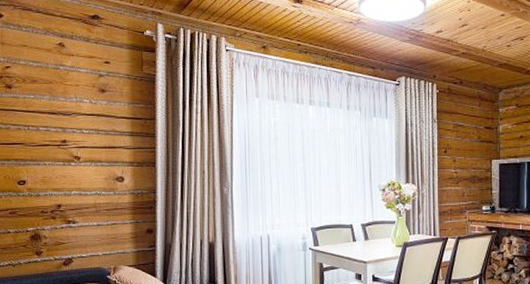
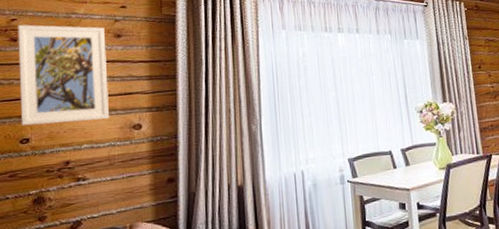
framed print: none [12,72,96,170] -> present [18,24,110,126]

